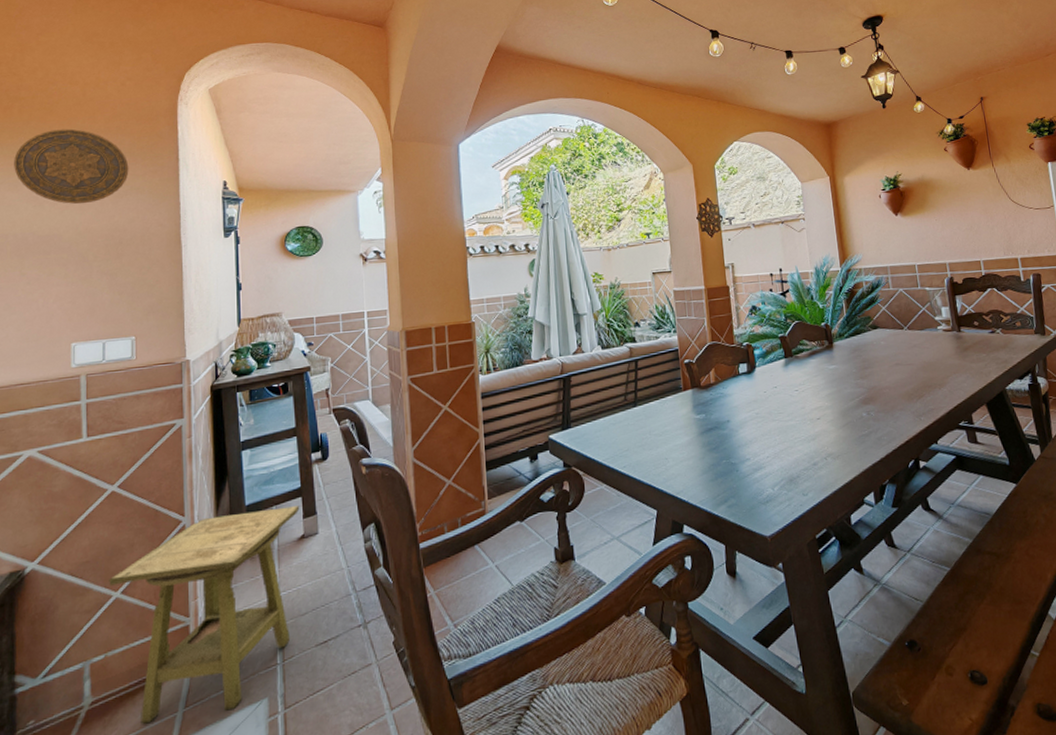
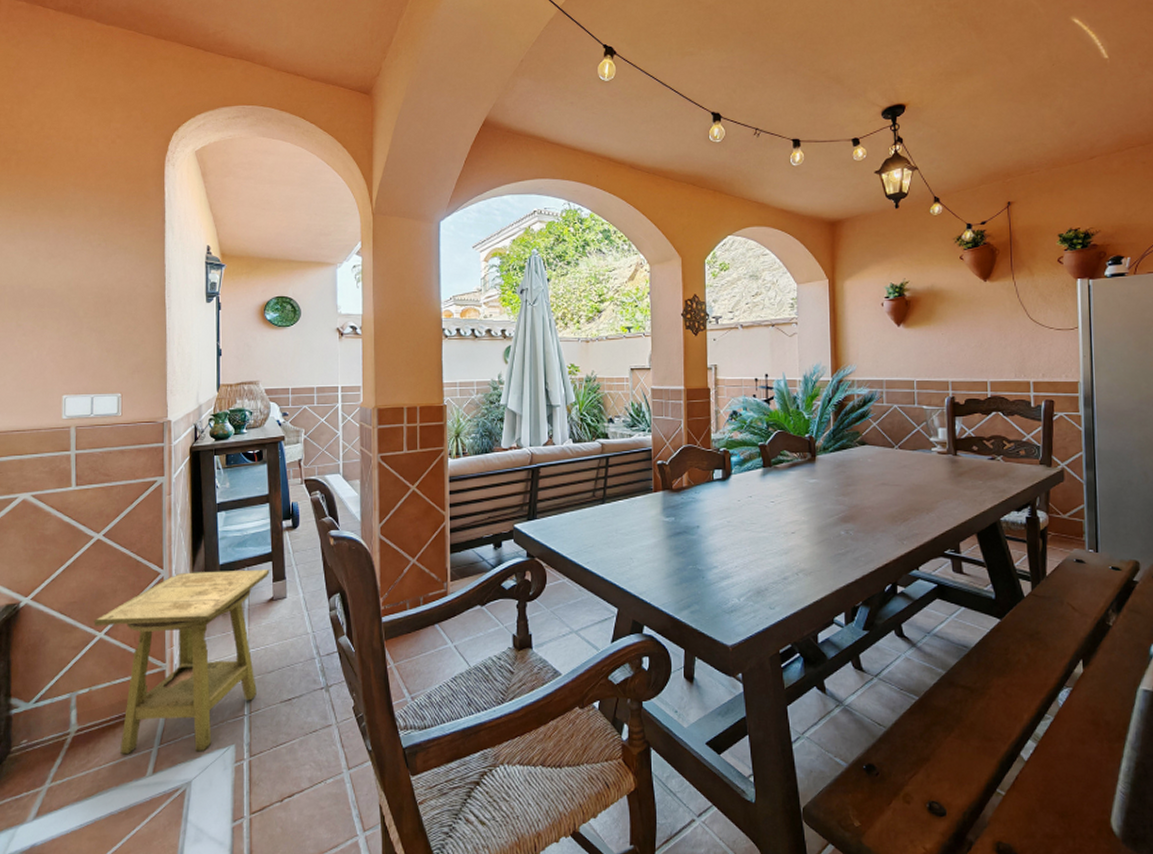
decorative plate: present [14,128,129,204] -> none [11,184,118,260]

